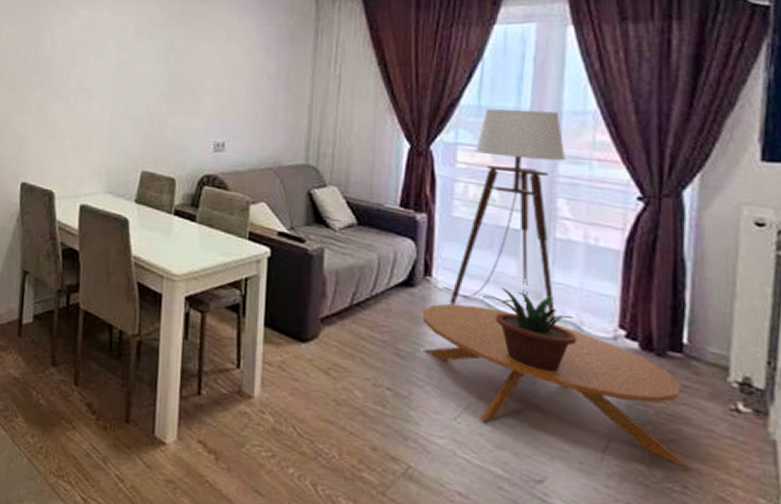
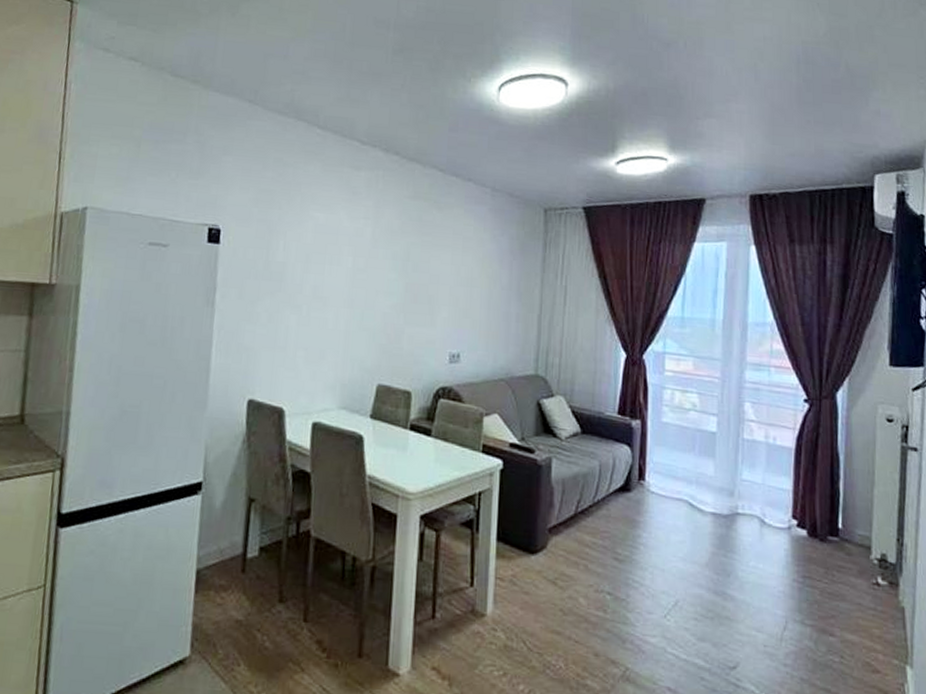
coffee table: present [422,303,693,471] -> none [637,505,847,642]
floor lamp: present [441,109,567,324] -> none [653,320,751,518]
potted plant: present [482,287,576,372] -> none [687,487,761,564]

